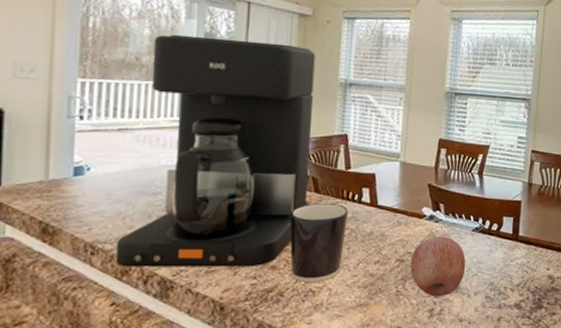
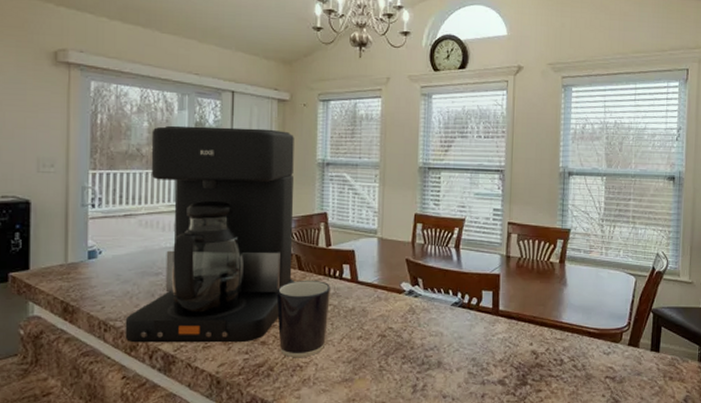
fruit: present [410,236,466,297] -> none [392,311,446,373]

